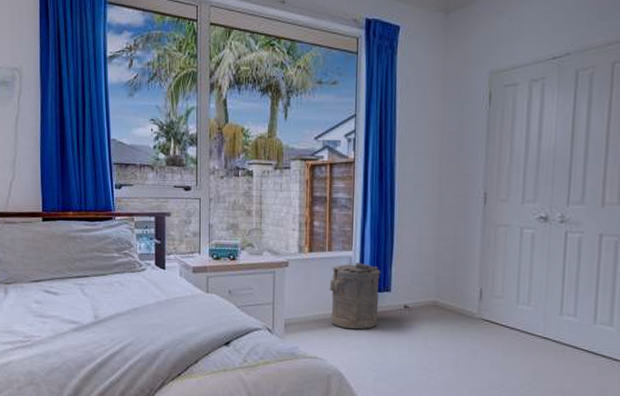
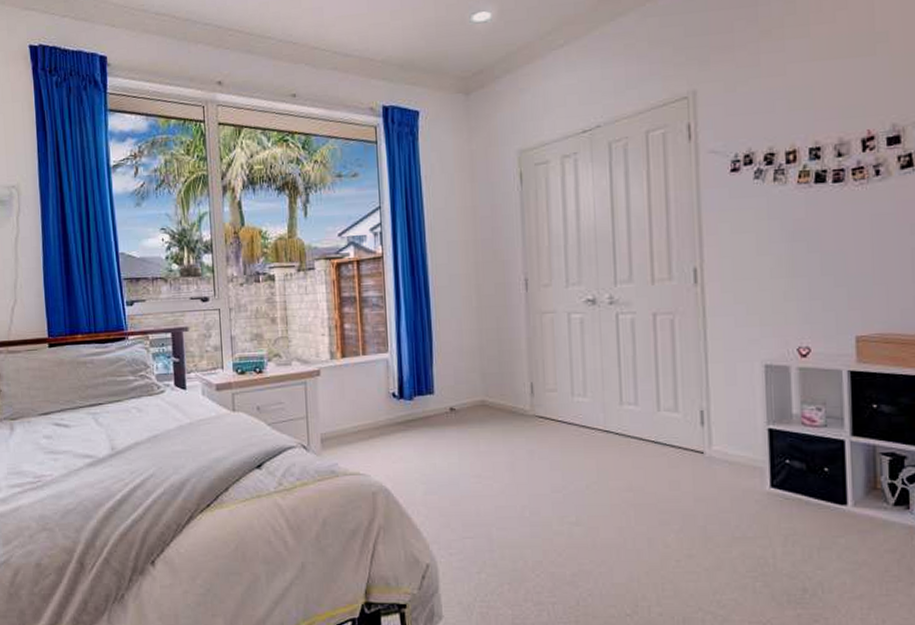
laundry hamper: present [329,263,381,330] -> none [366,365,423,439]

